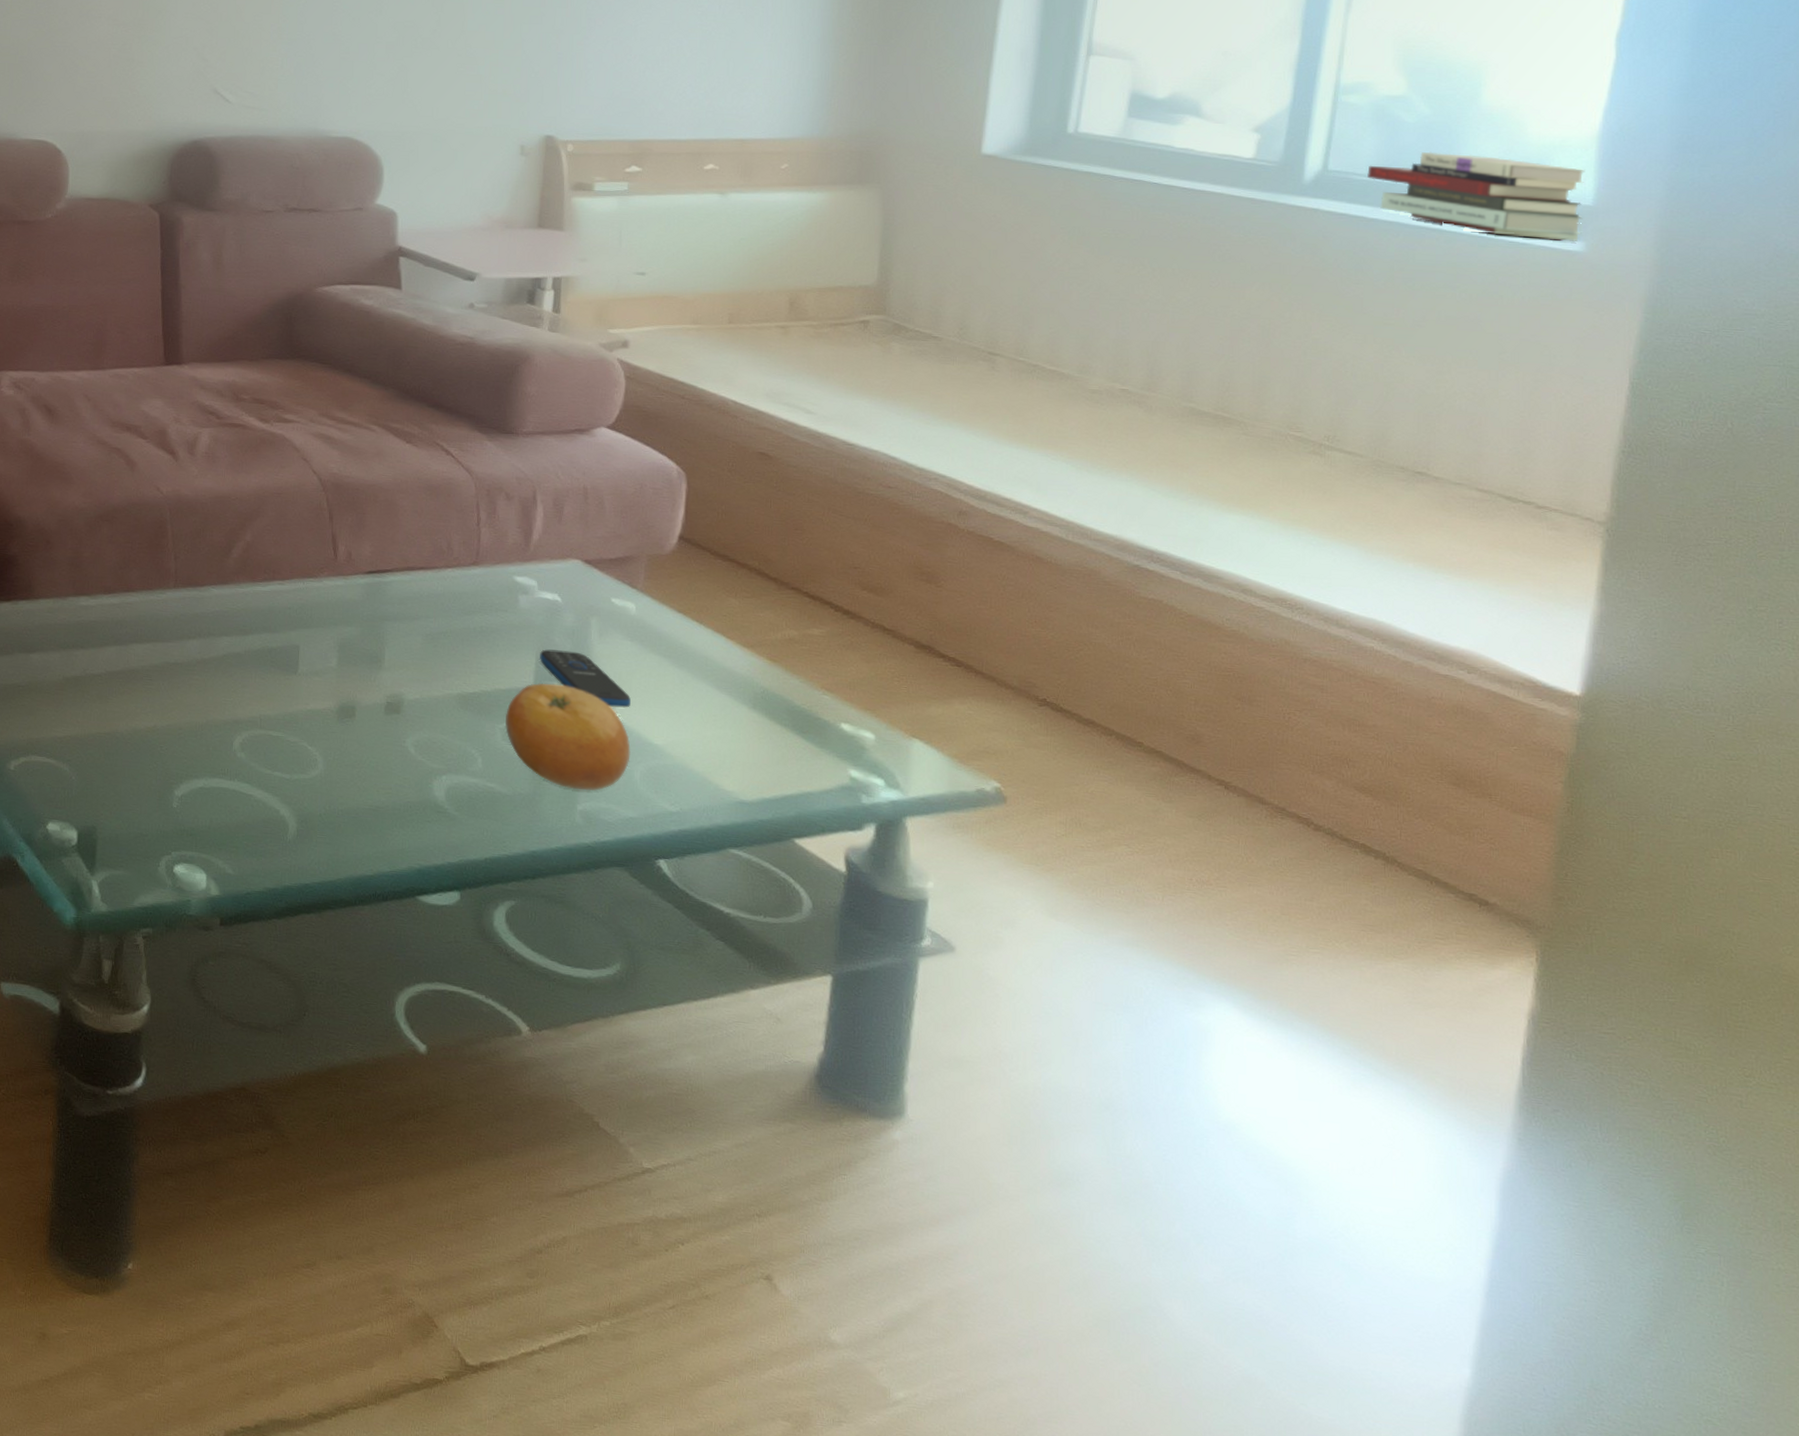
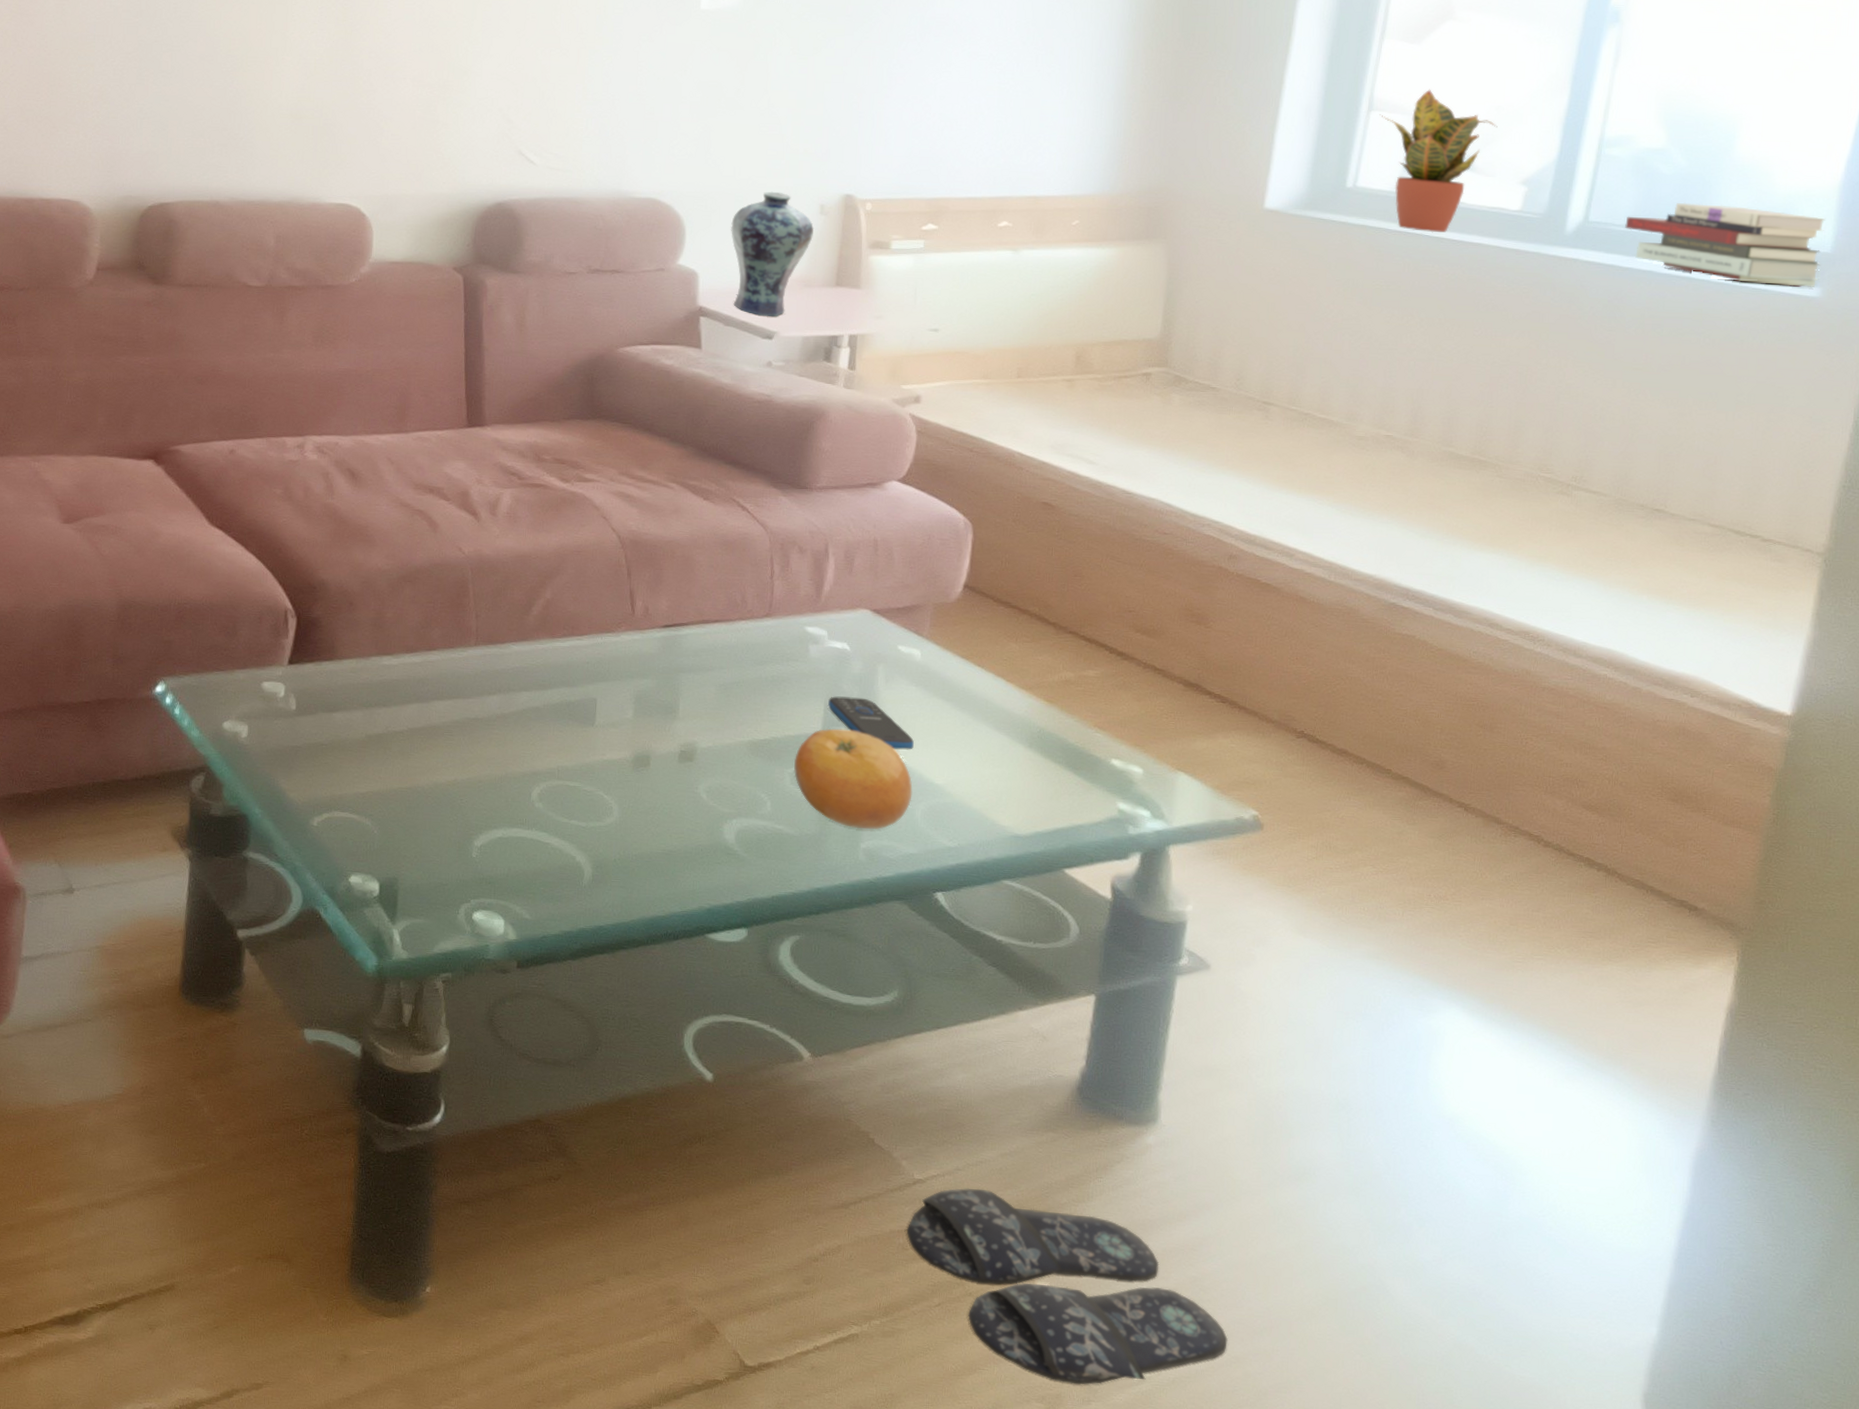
vase: none [429,131,515,259] -> present [731,191,815,318]
slippers: none [636,1180,990,1404] -> present [906,1188,1228,1385]
potted plant: none [1099,33,1225,181] -> present [1379,89,1498,233]

